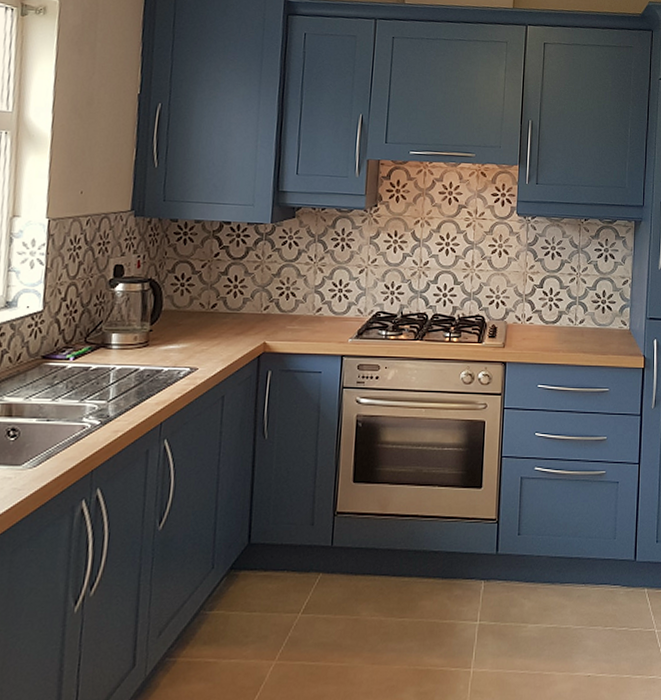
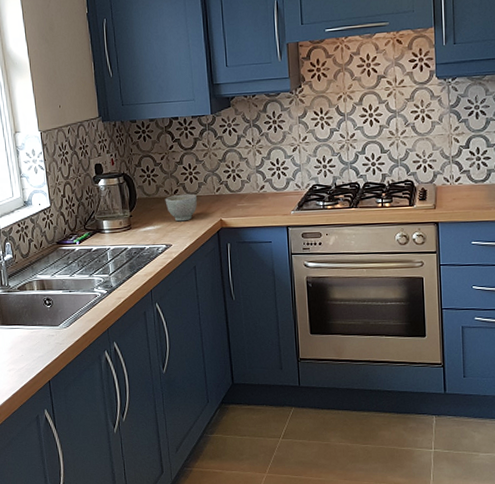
bowl: none [198,309,239,342] -> present [165,193,197,222]

